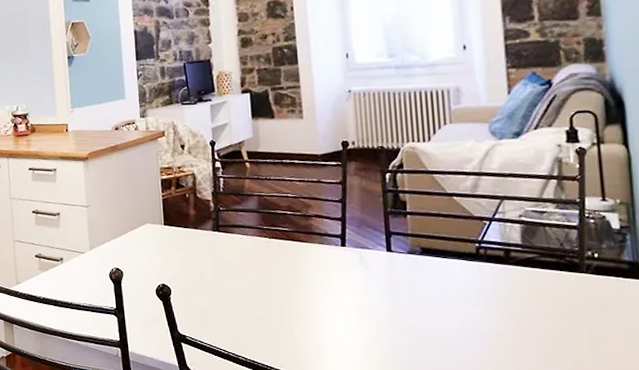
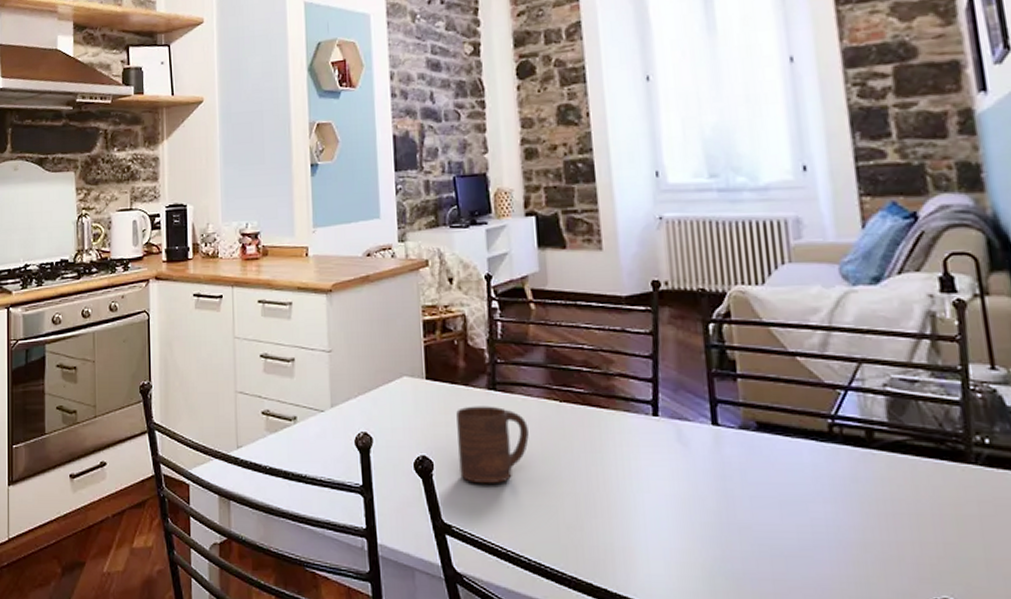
cup: none [188,244,245,304] -> present [456,406,529,484]

